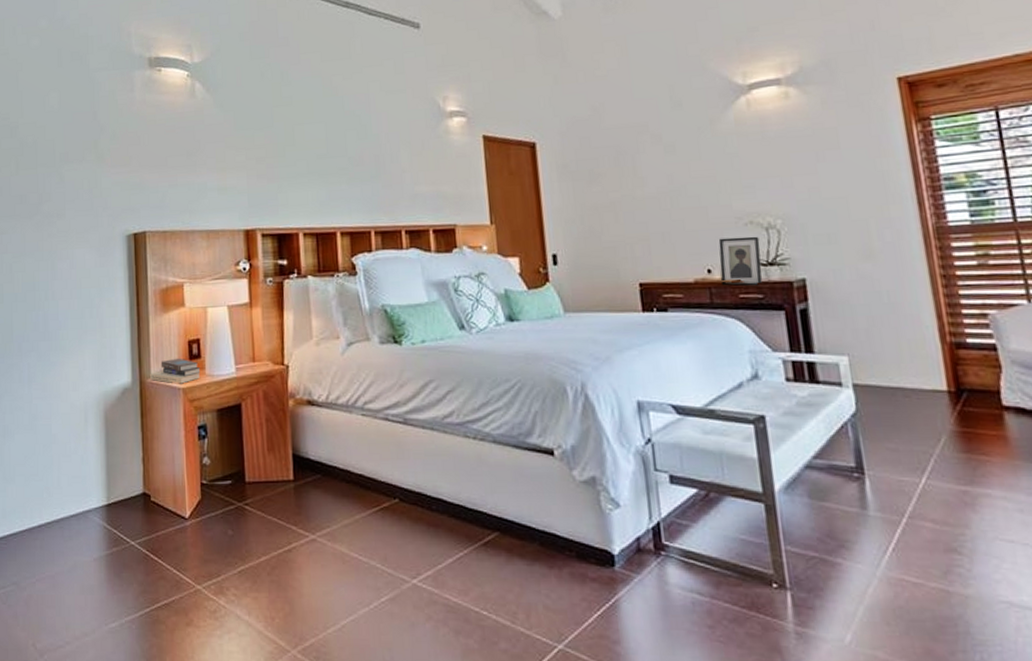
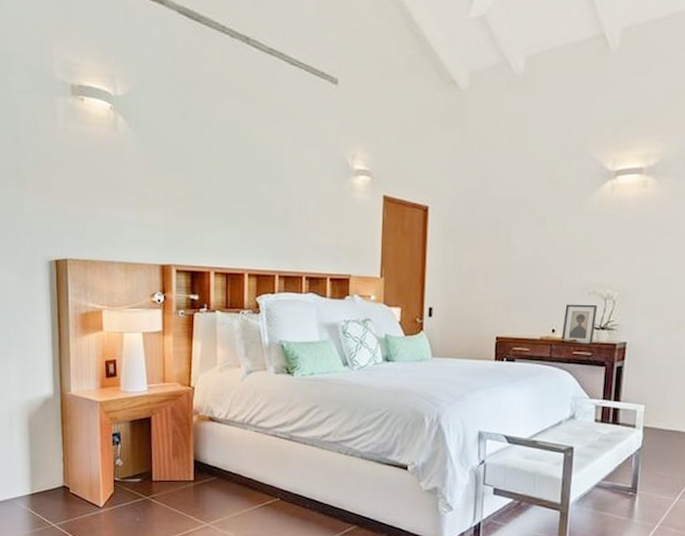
books: present [150,358,201,384] -> none [70,375,116,398]

